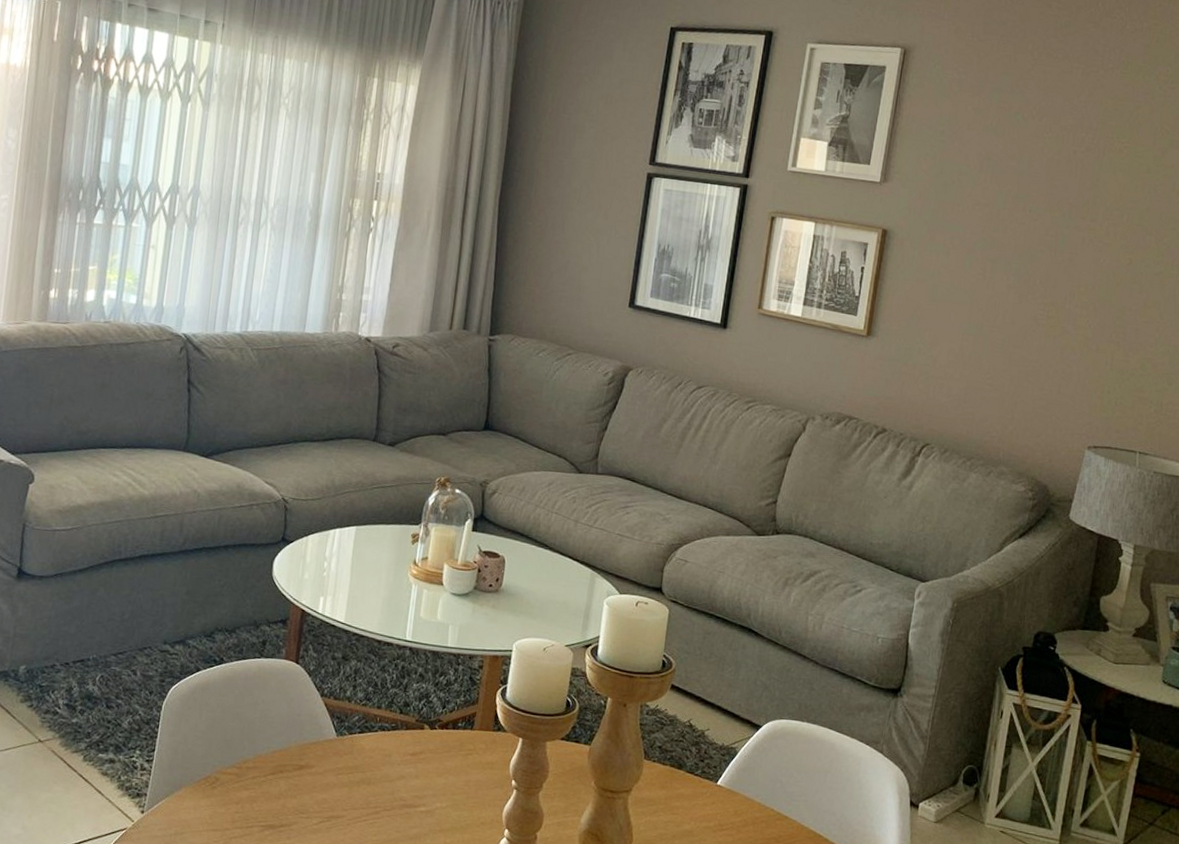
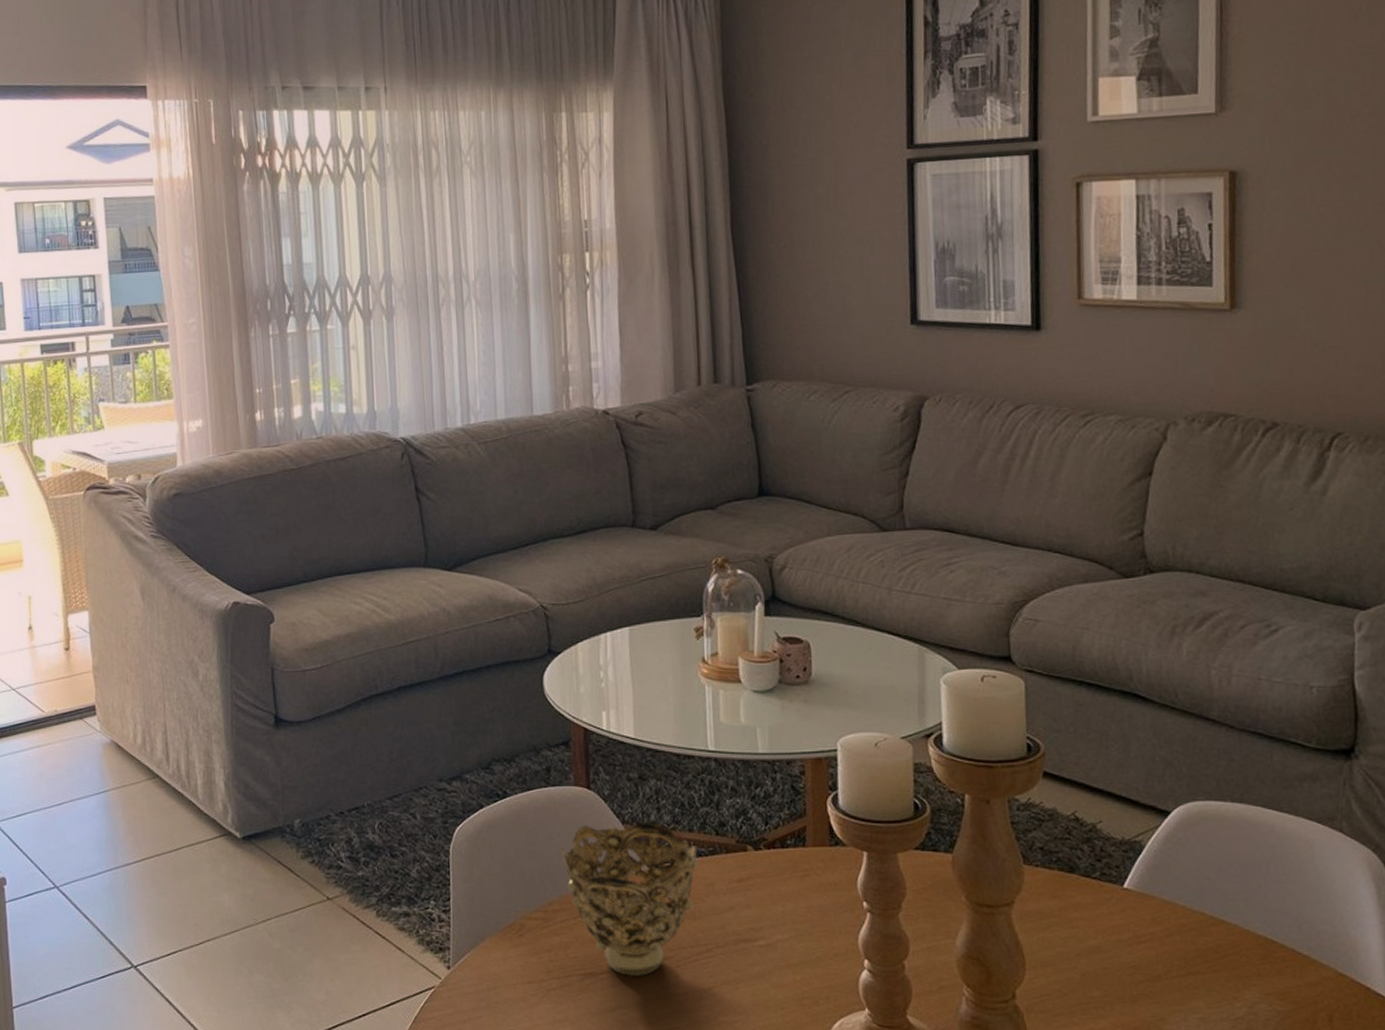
decorative bowl: none [263,695,382,831] -> present [561,823,698,977]

